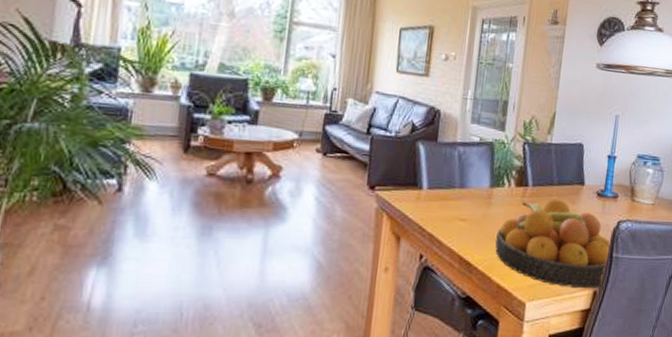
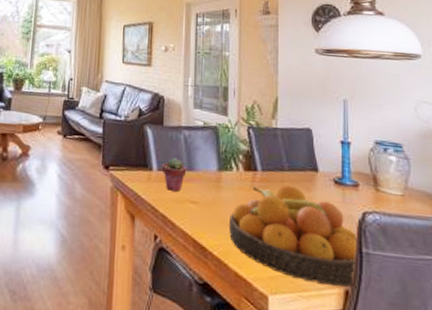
potted succulent: none [432,175,459,210] -> present [161,157,187,192]

